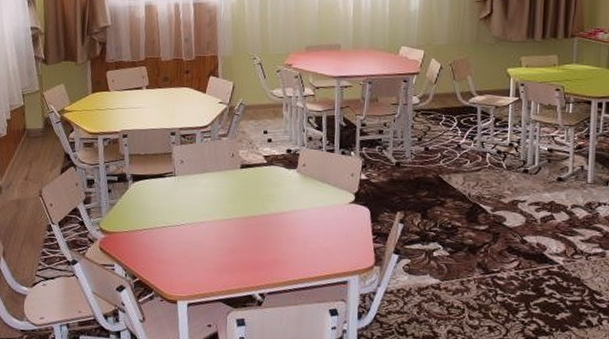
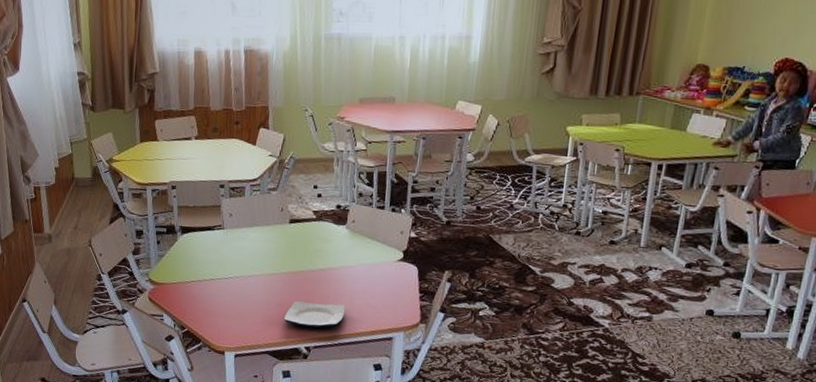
plate: none [236,247,299,274] -> present [283,301,346,328]

